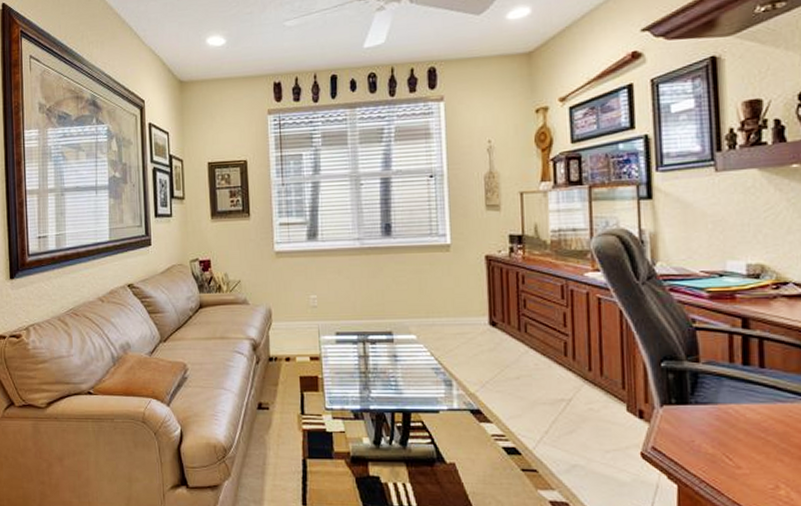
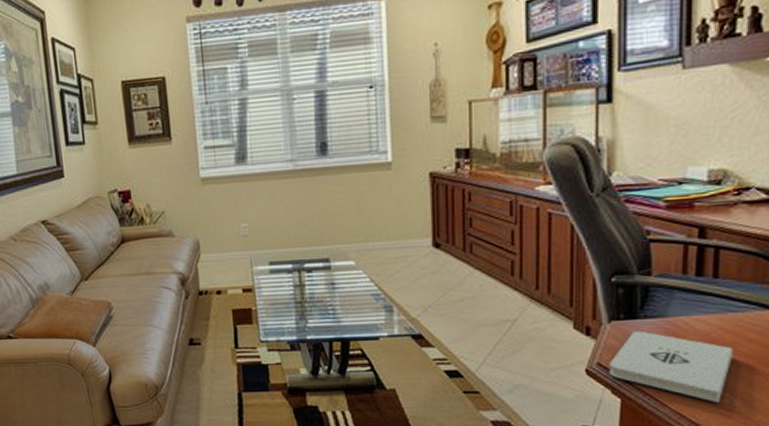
notepad: none [664,416,785,494] -> present [609,330,733,402]

